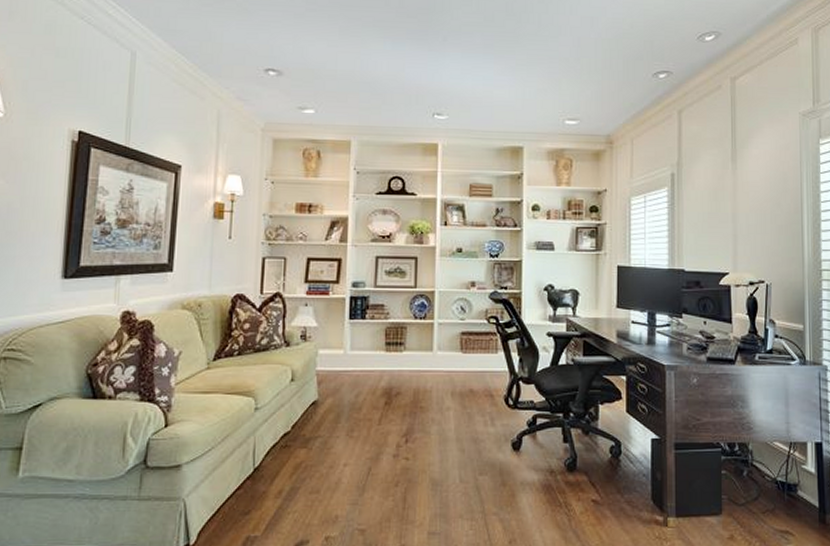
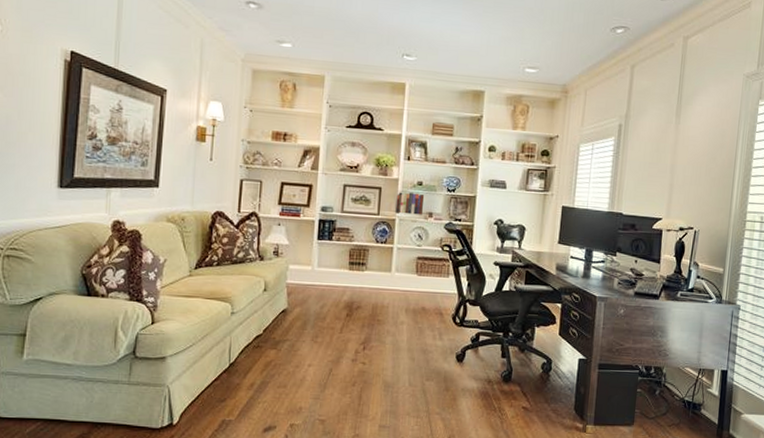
books: none [434,261,466,285] -> present [395,192,425,215]

